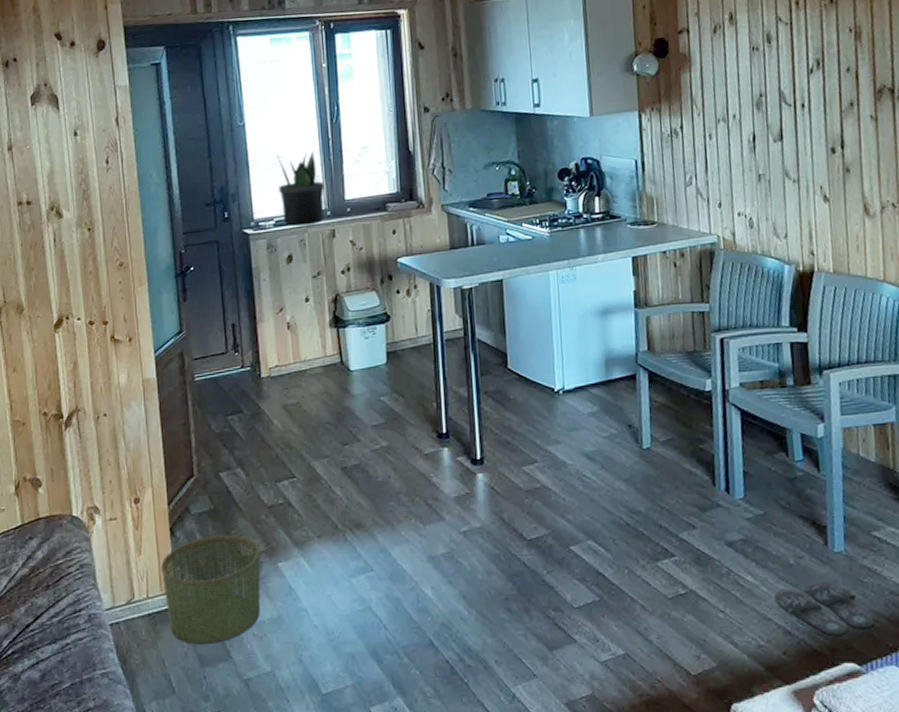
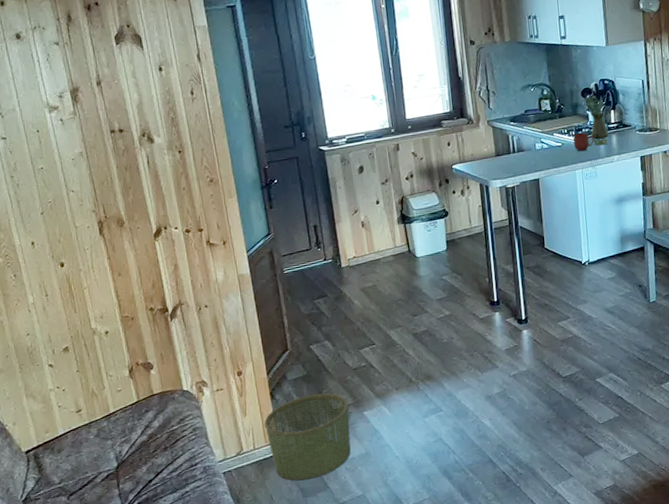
planter: present [276,151,325,227] -> none [344,79,390,143]
mug: none [546,224,574,247] -> present [573,133,595,151]
vase: none [560,176,592,241] -> present [583,94,609,146]

